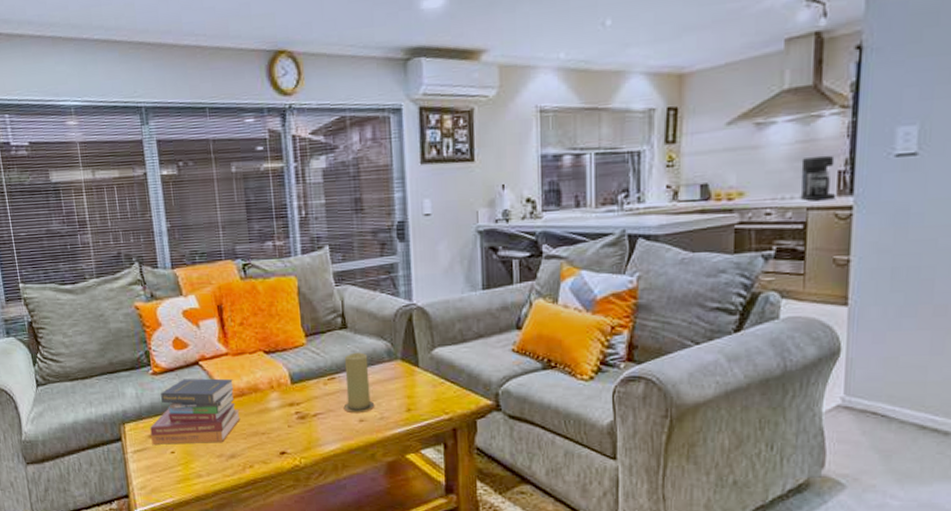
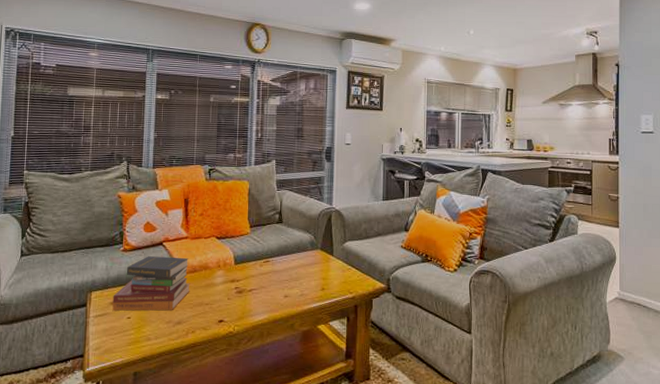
candle: present [343,352,375,412] -> none [273,242,298,290]
coffee maker: present [801,155,836,201] -> none [587,128,609,157]

